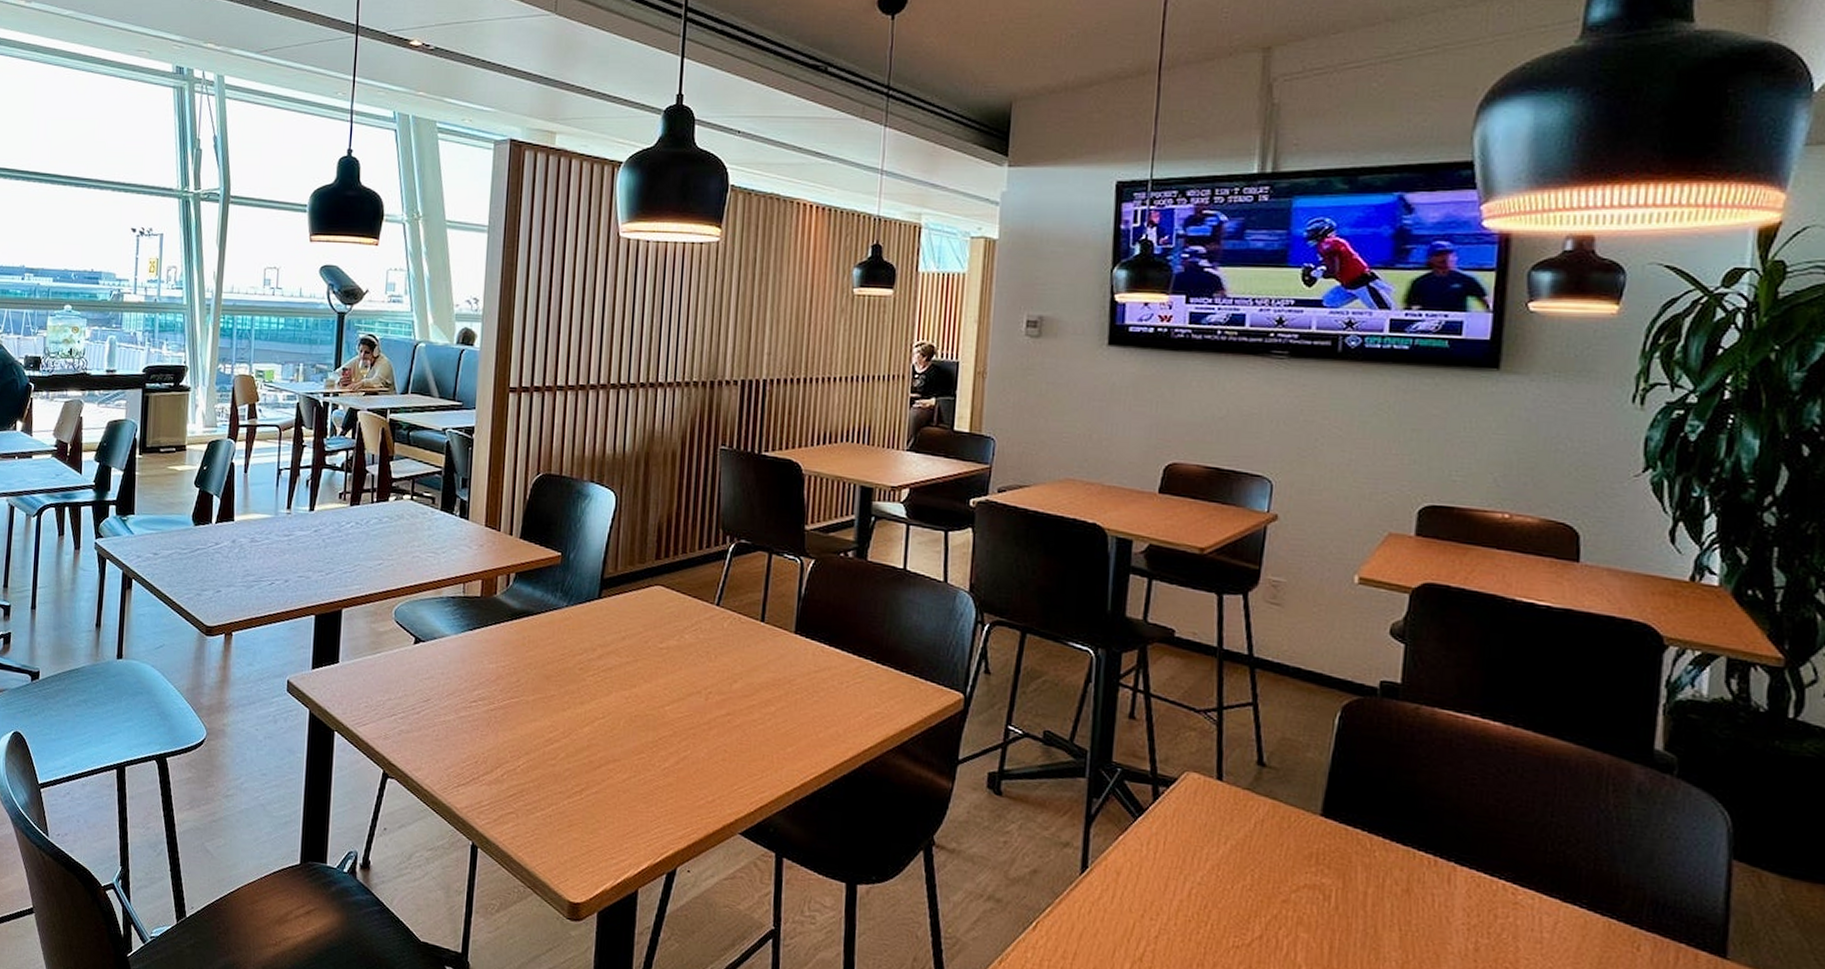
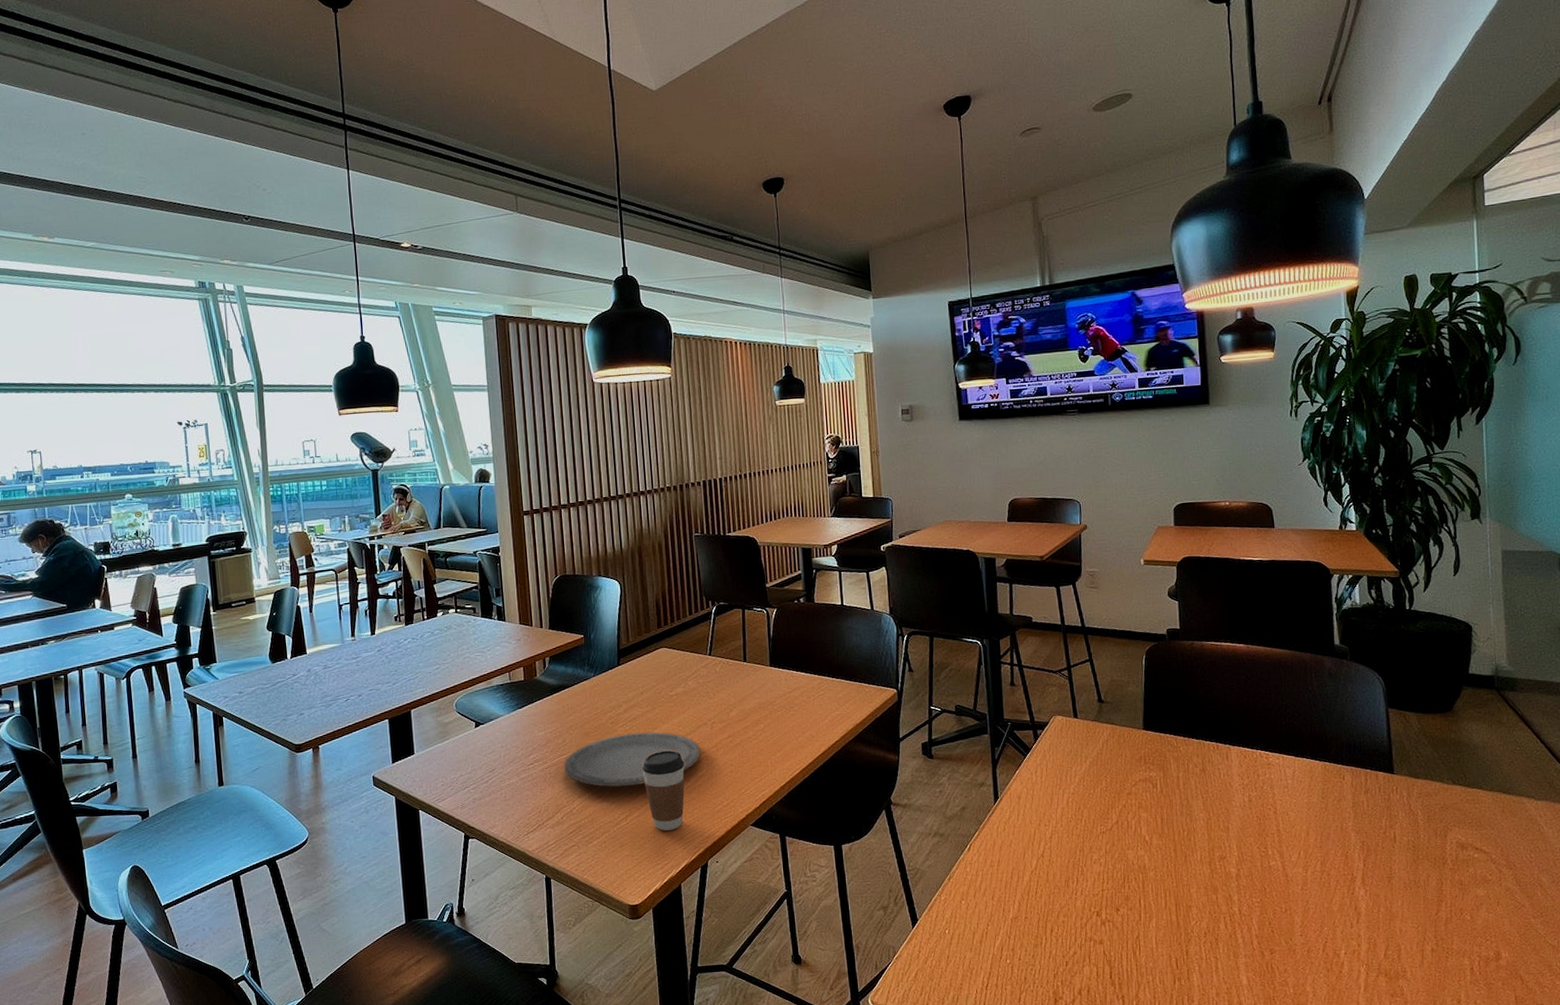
plate: none [513,685,688,754] -> present [564,732,701,787]
coffee cup: none [609,715,665,819] -> present [641,750,685,831]

